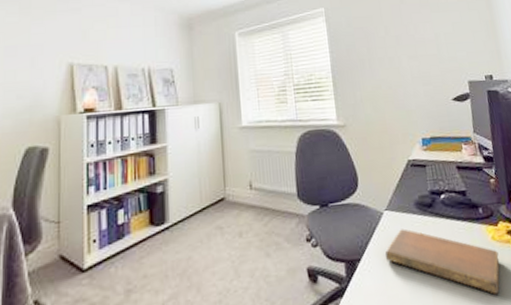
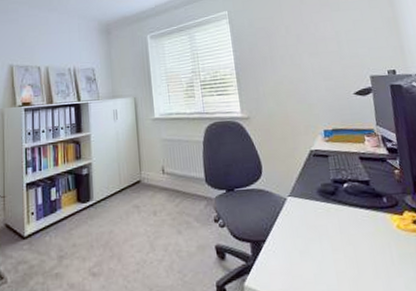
notebook: present [384,228,500,294] -> none [288,214,406,281]

